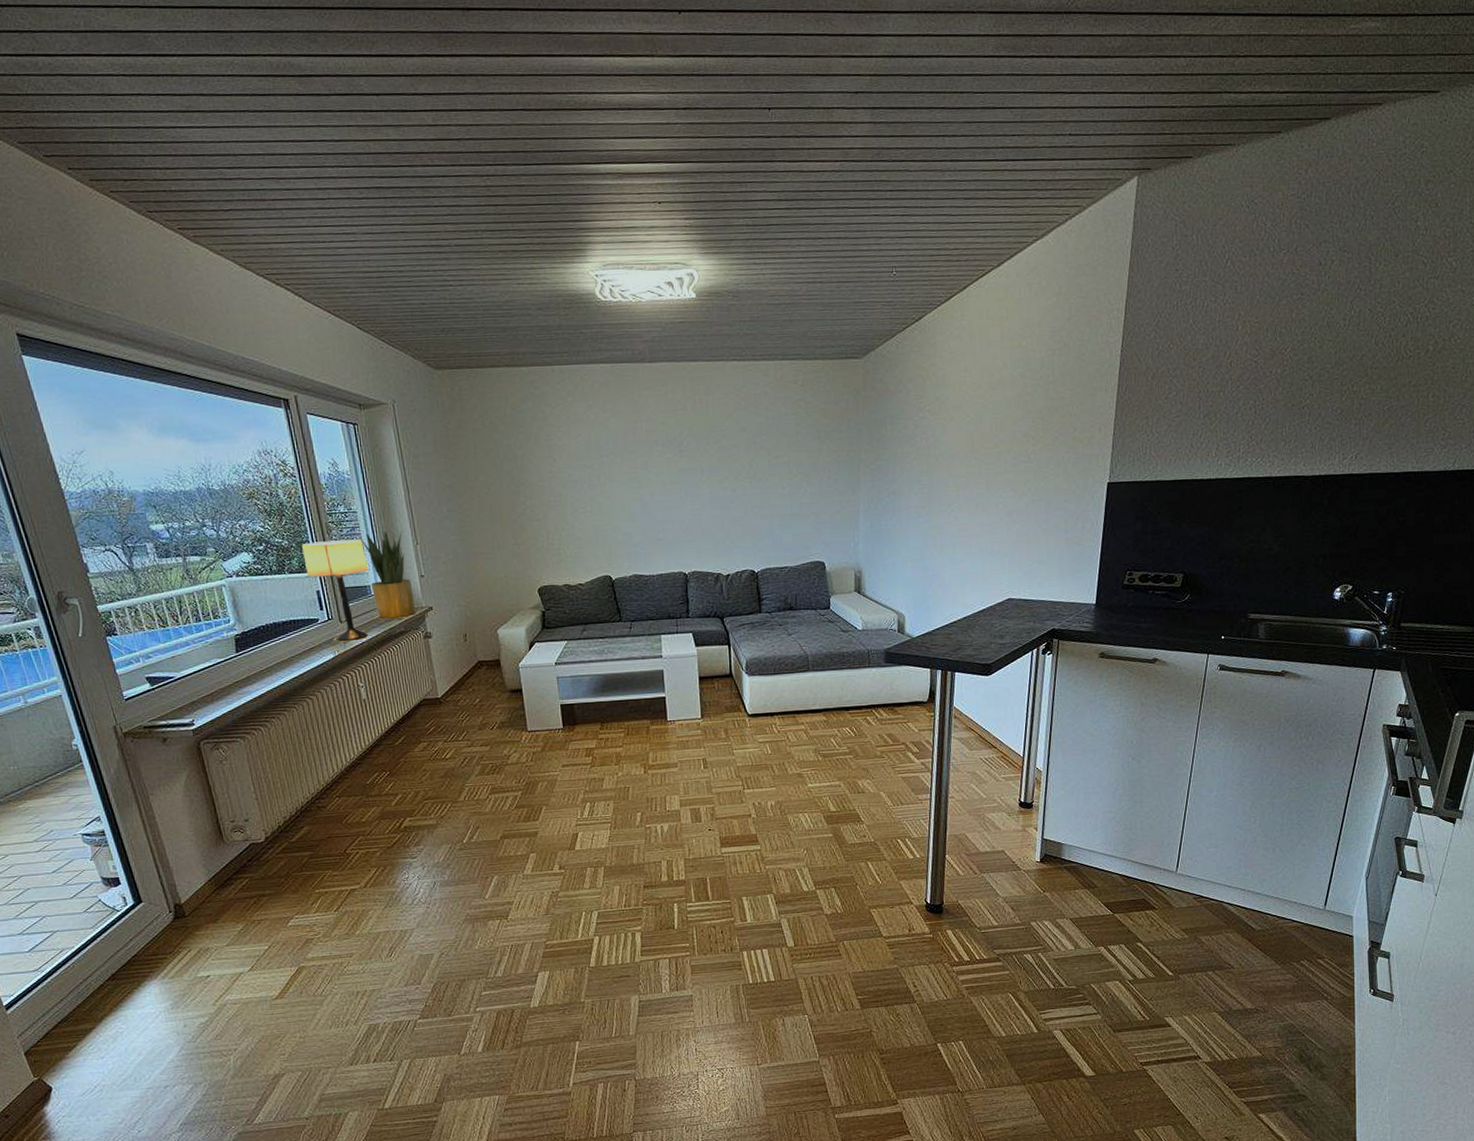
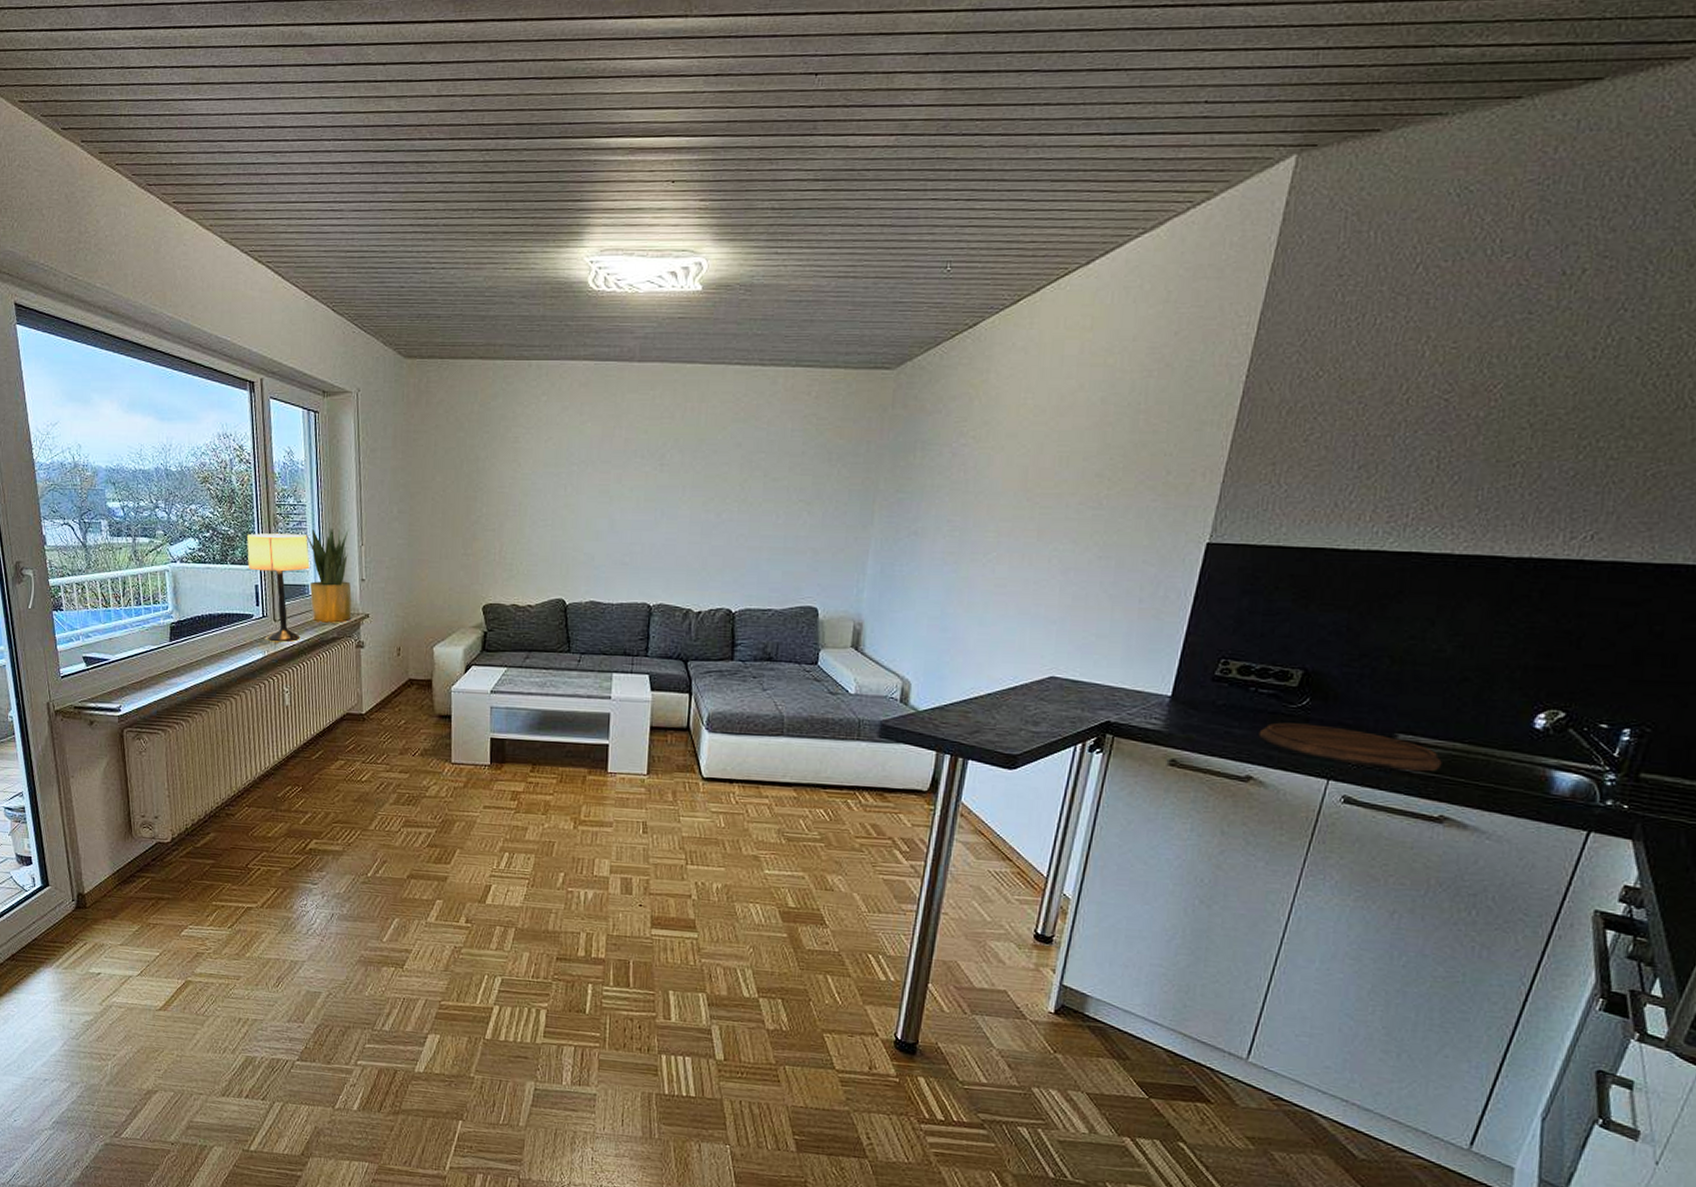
cutting board: none [1158,613,1280,642] -> present [1258,722,1442,772]

